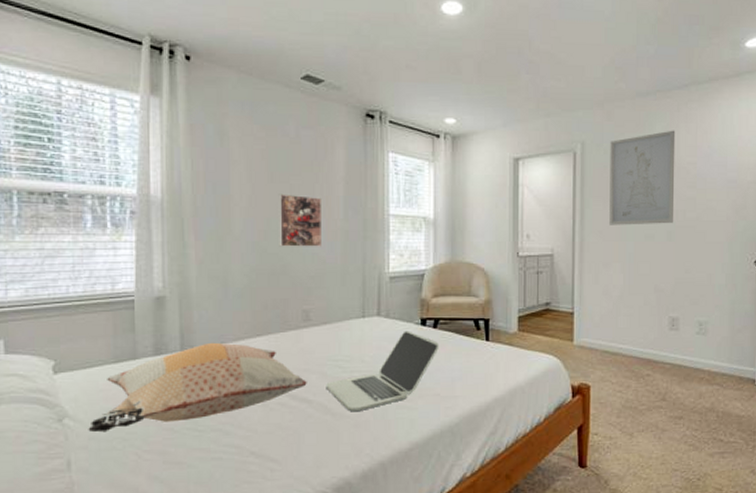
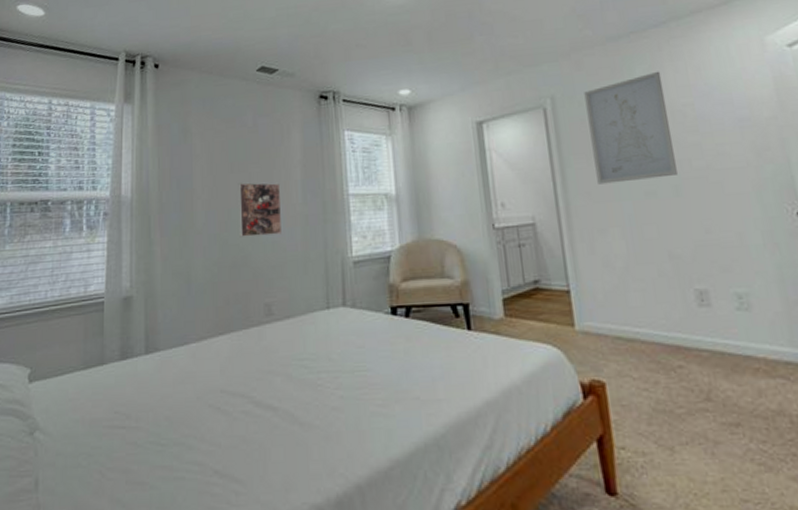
decorative pillow: present [88,342,307,433] -> none [56,343,272,448]
laptop: present [326,331,439,412] -> none [291,321,414,421]

